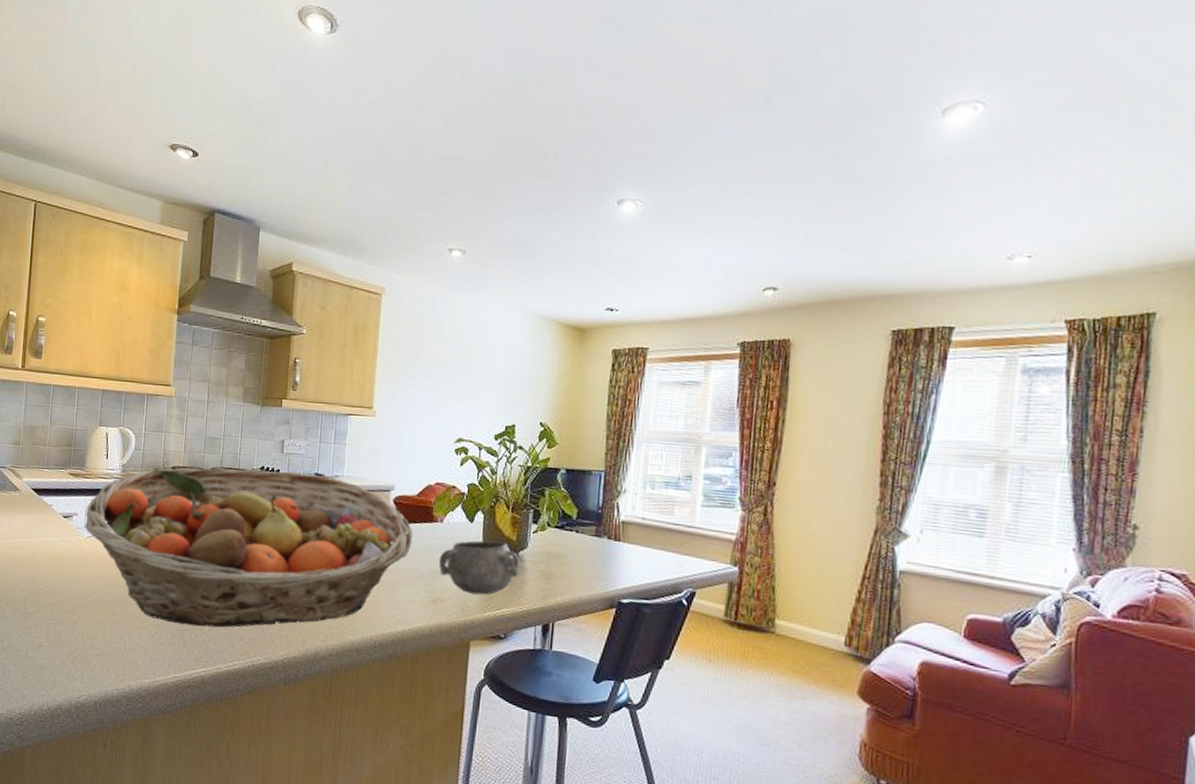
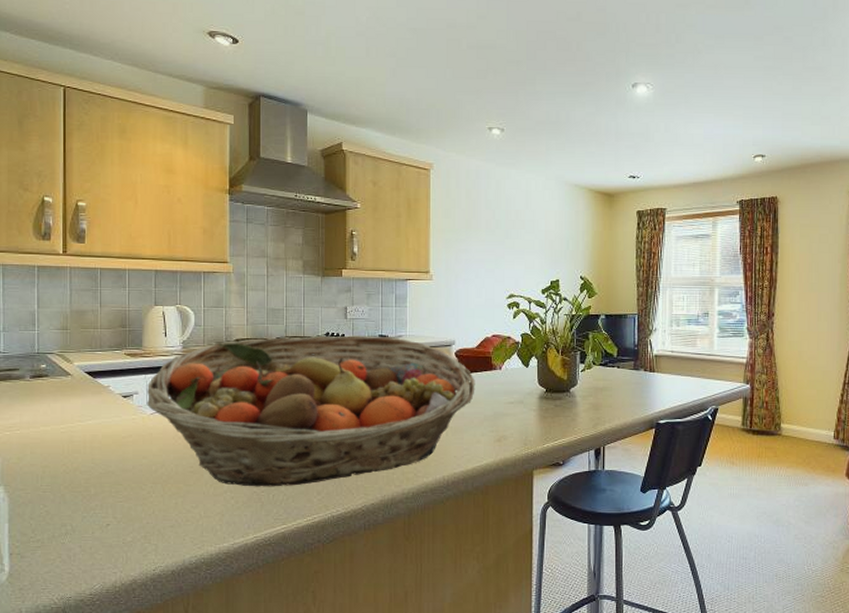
decorative bowl: present [438,540,519,595] -> none [500,381,570,429]

